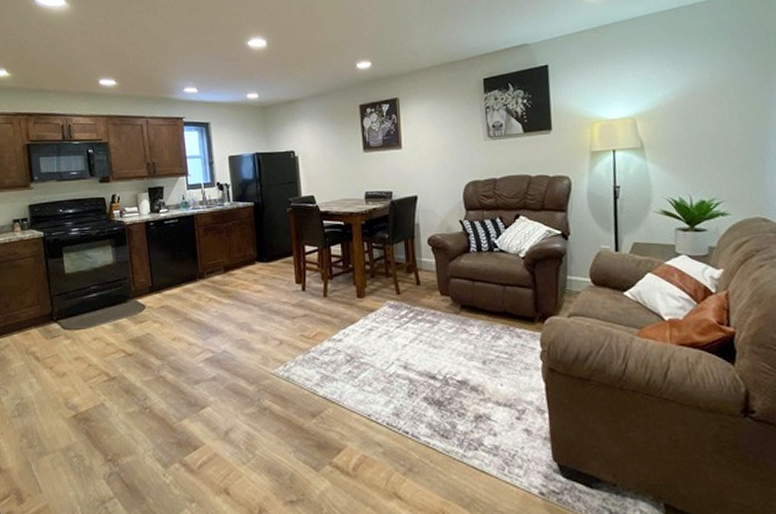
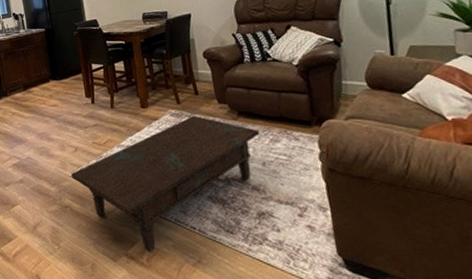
coffee table: none [273,307,482,461] -> present [71,115,260,253]

